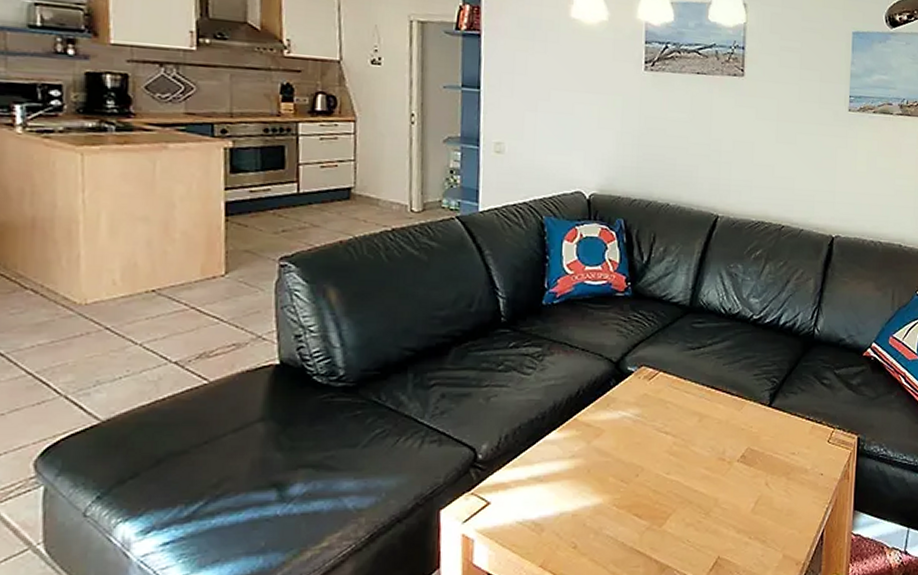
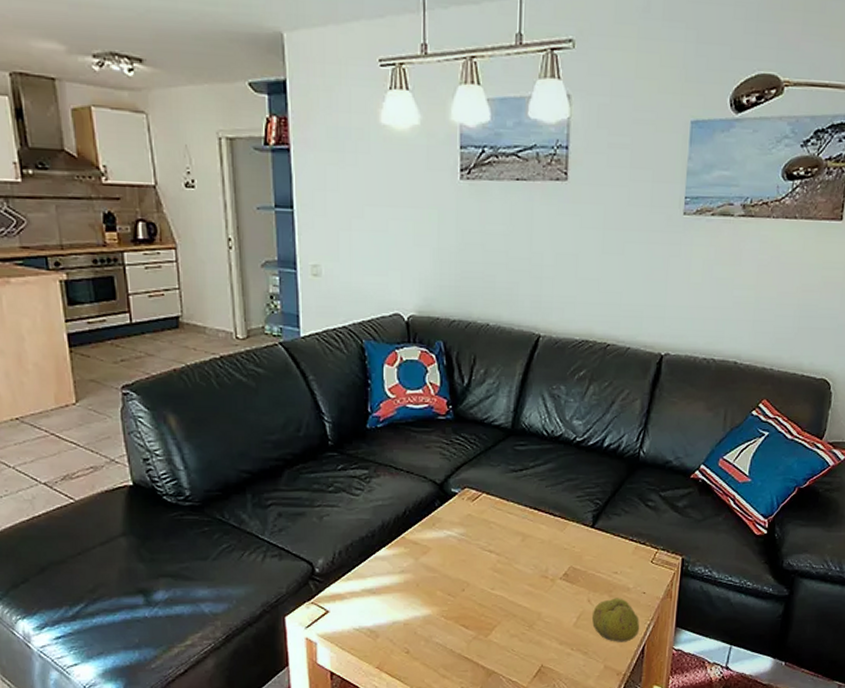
fruit: none [769,480,819,529] -> present [591,598,640,642]

